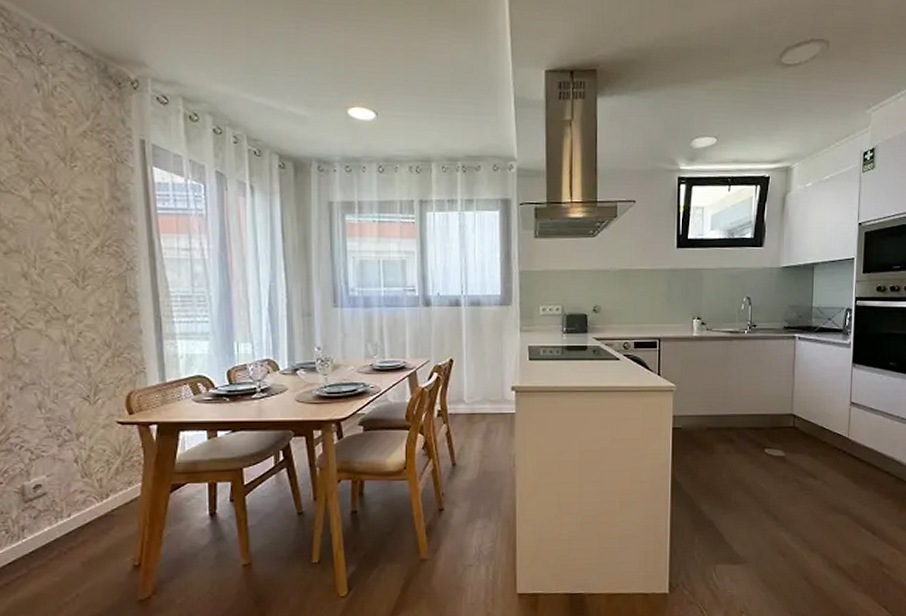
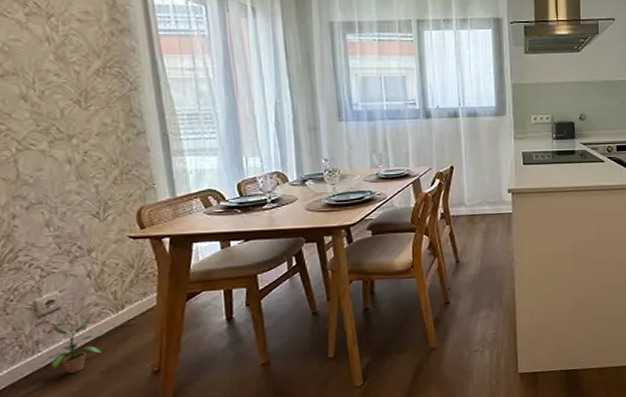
potted plant: none [25,505,89,562] -> present [41,318,105,373]

